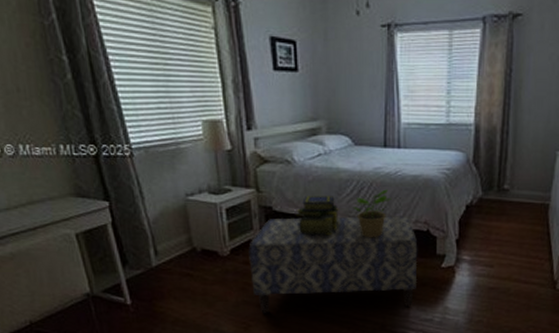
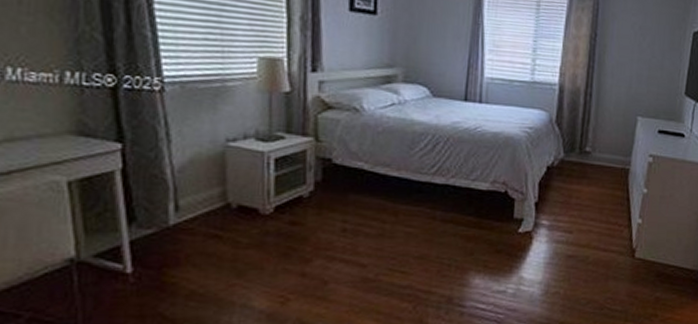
bench: present [248,216,418,314] -> none [297,171,494,285]
stack of books: present [296,195,339,236] -> none [359,148,410,194]
potted plant: present [353,189,392,238] -> none [425,145,469,199]

